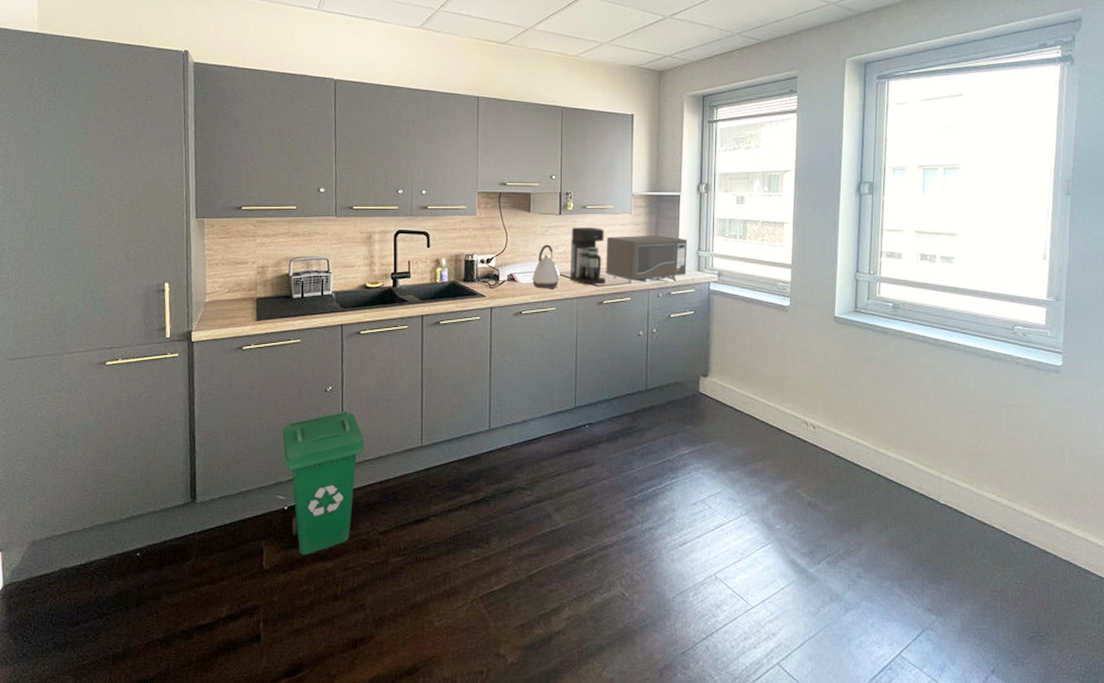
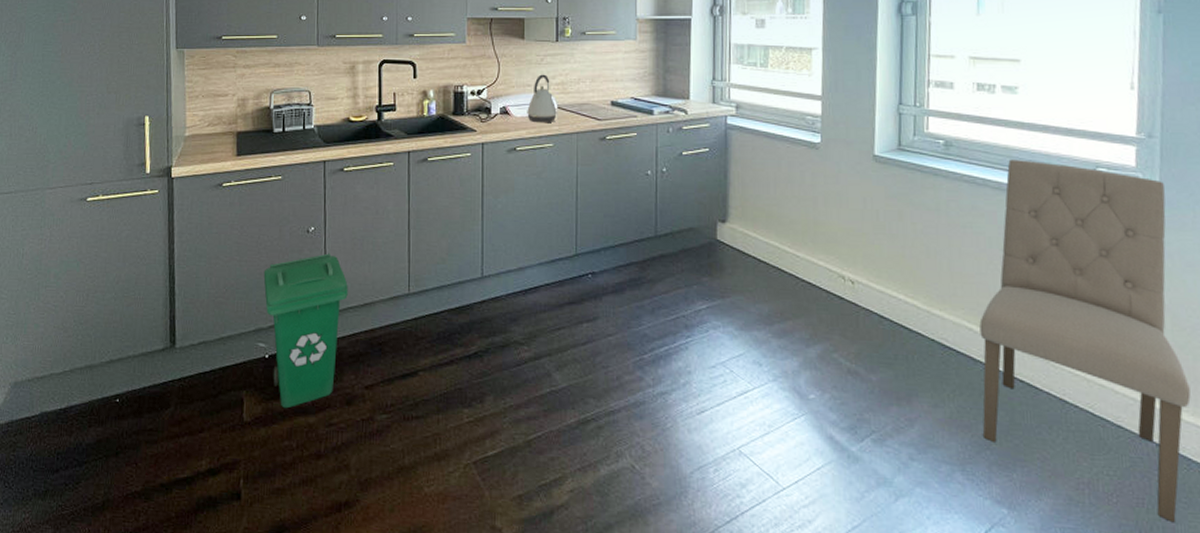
coffee maker: present [569,227,606,286] -> none [568,55,608,120]
microwave: present [606,235,688,283] -> none [608,63,701,117]
dining chair: none [917,319,1082,620] -> present [979,159,1191,523]

